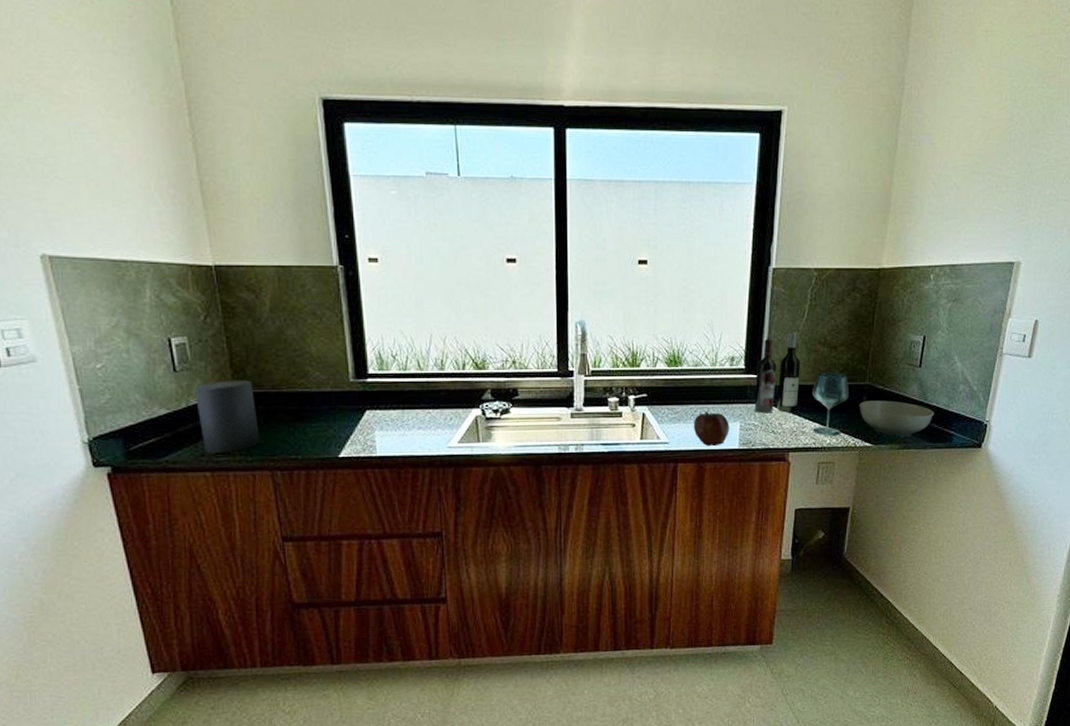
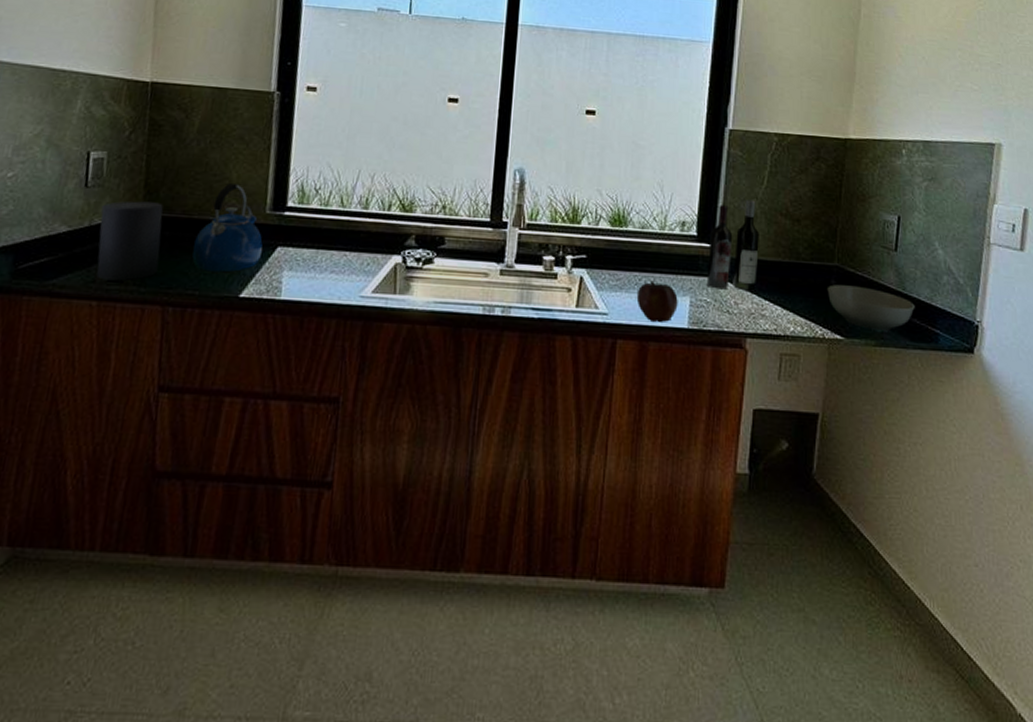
kettle: none [287,357,352,438] -> present [192,184,263,273]
wine glass: present [811,373,850,437] -> none [772,248,816,324]

